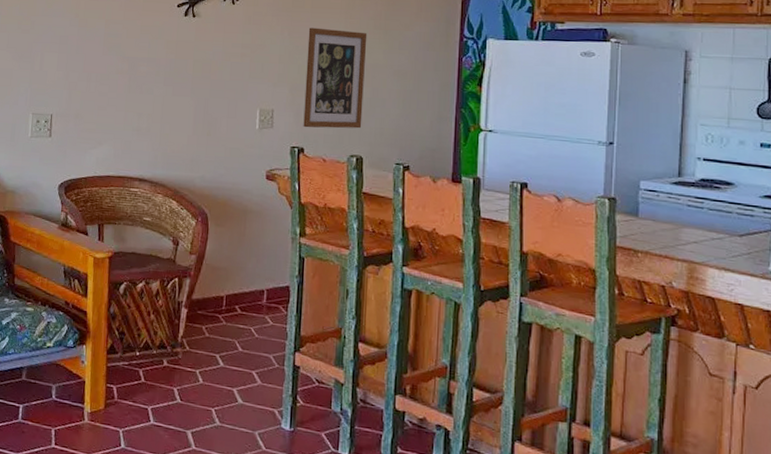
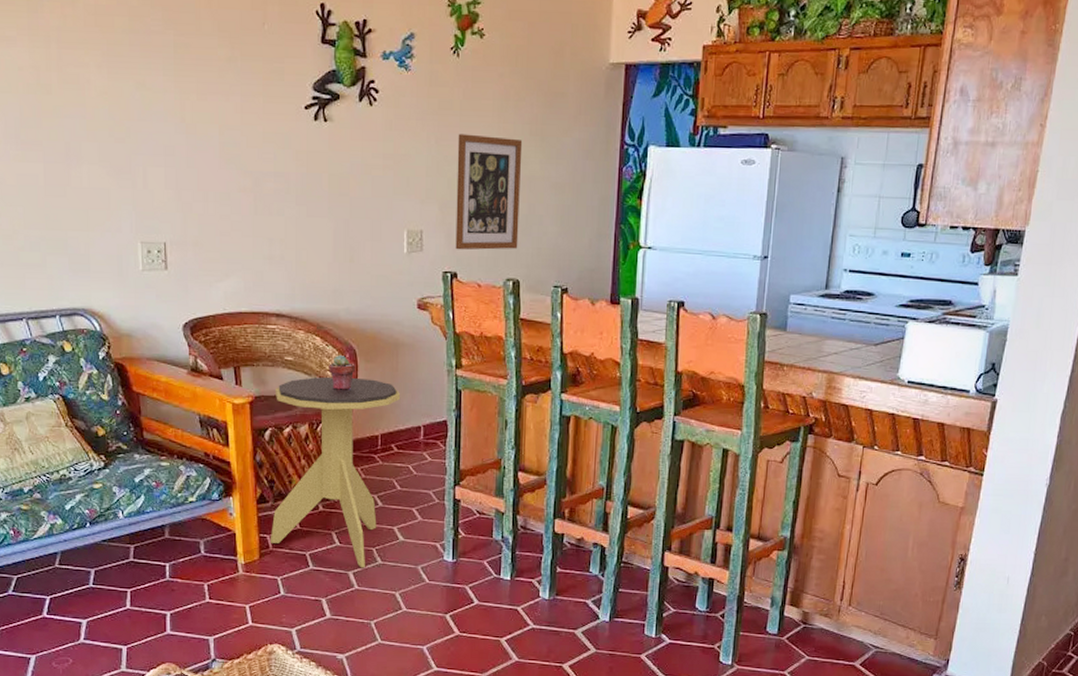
side table: none [115,237,247,428] -> present [270,376,401,568]
potted succulent: none [182,218,206,252] -> present [329,354,355,390]

